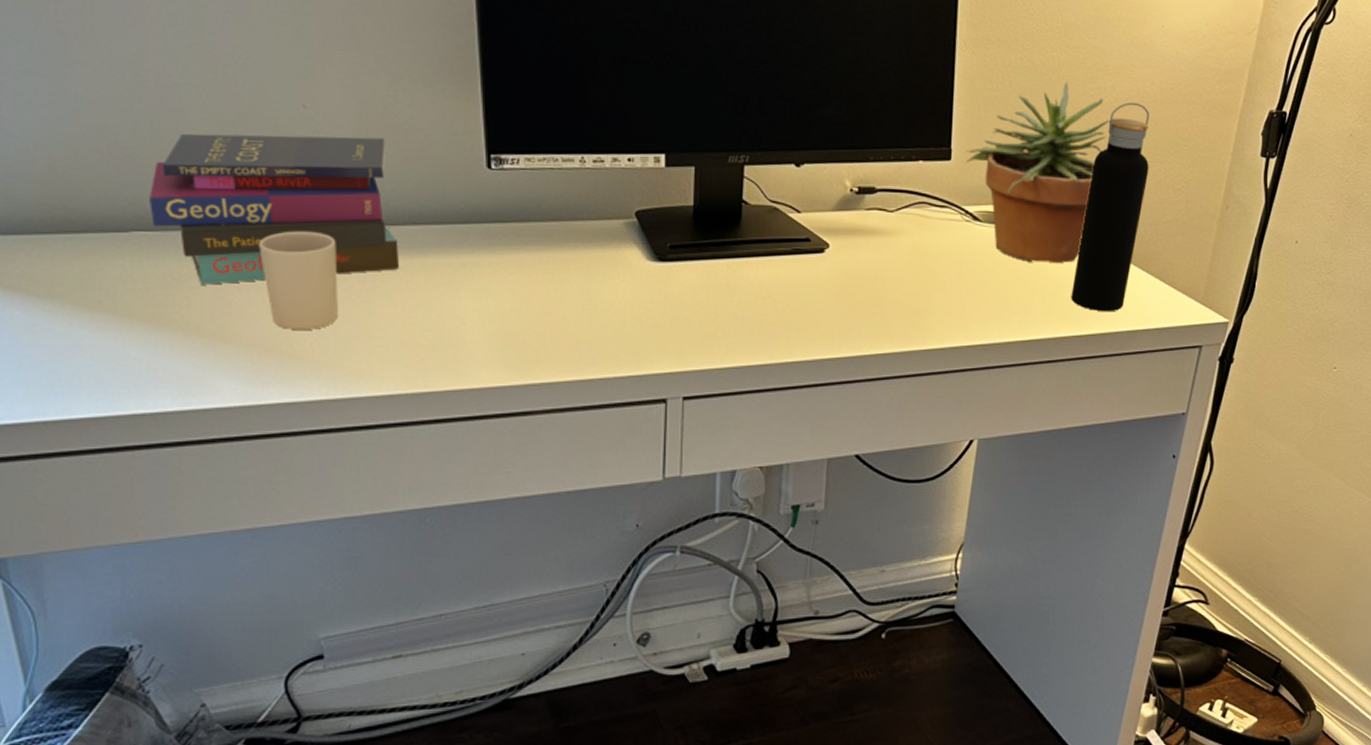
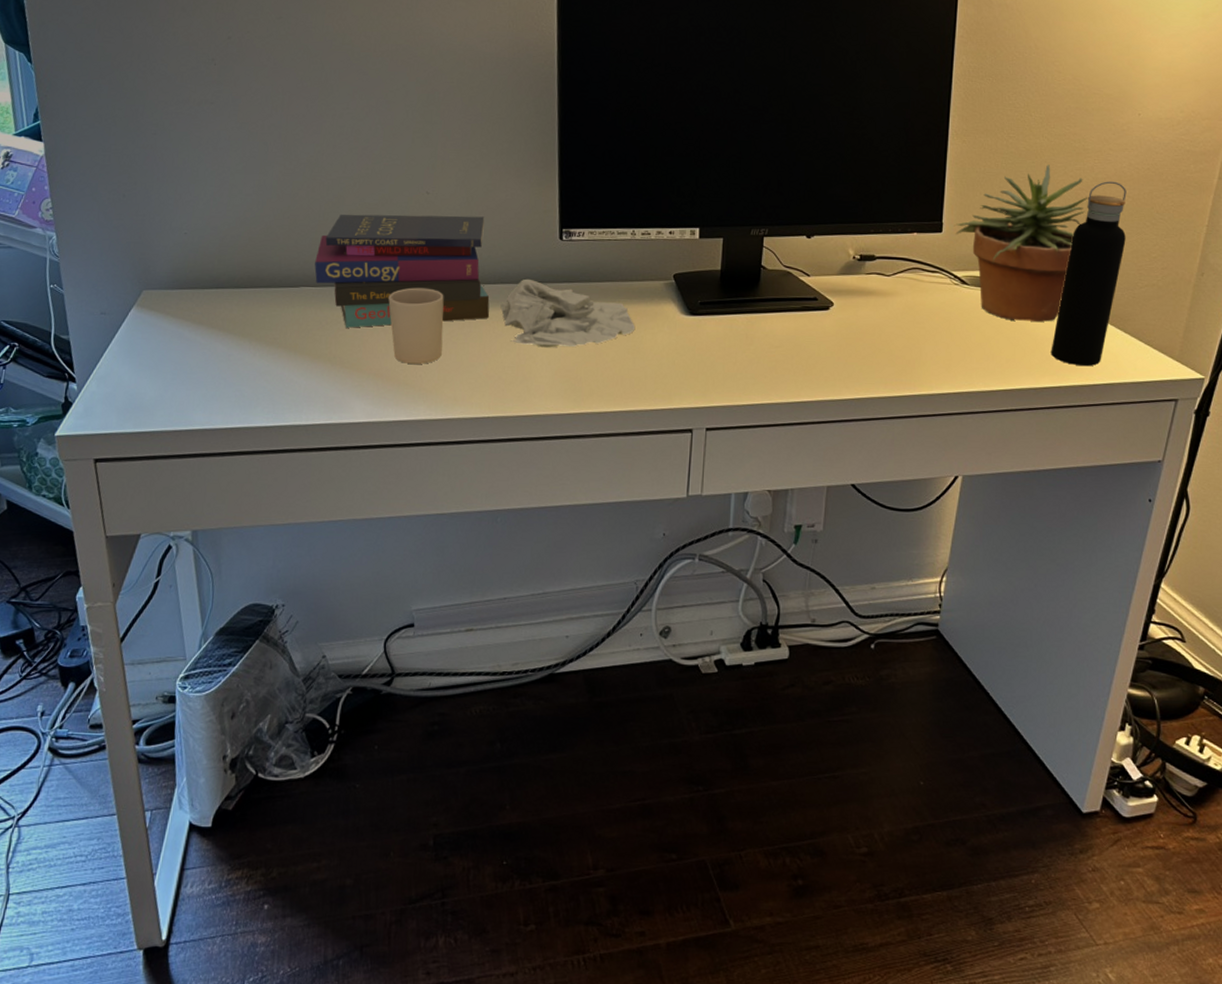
tissue: none [413,218,591,305] -> present [500,278,636,348]

